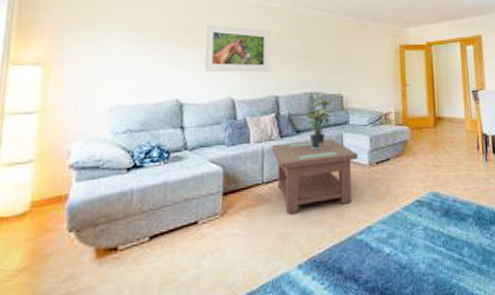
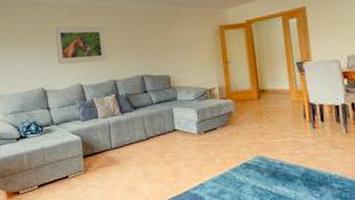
coffee table: present [271,139,358,215] -> none [115,113,187,173]
potted plant: present [306,91,333,151] -> none [140,74,163,123]

